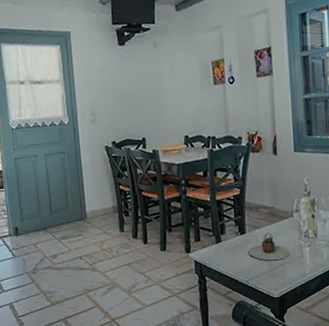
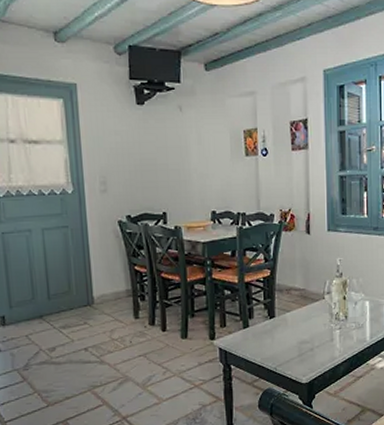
teapot: present [248,233,290,261] -> none [277,316,320,345]

